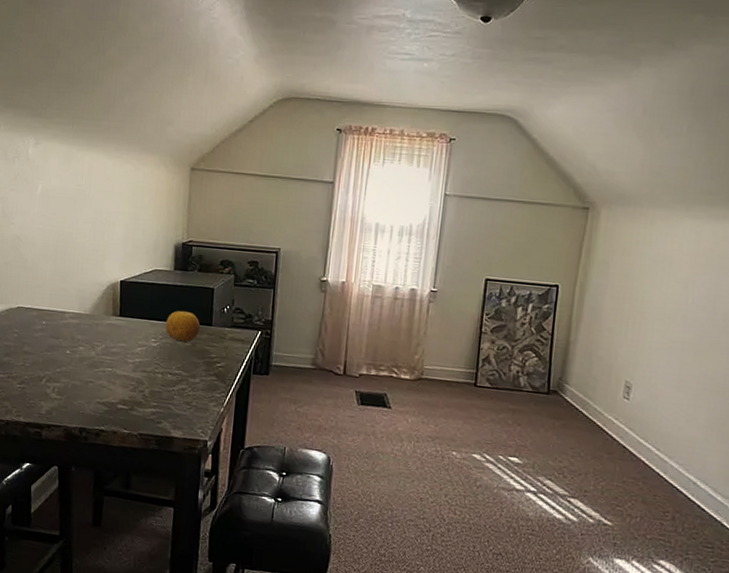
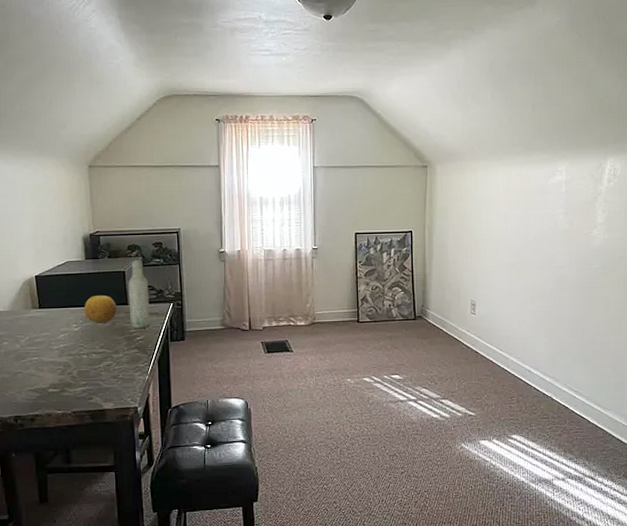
bottle: none [212,276,238,355] -> present [128,259,150,329]

